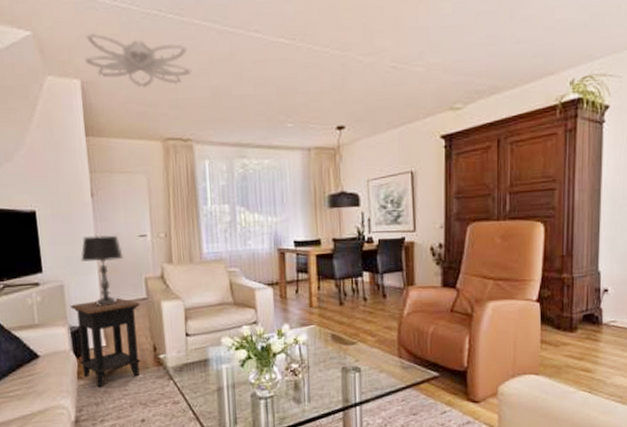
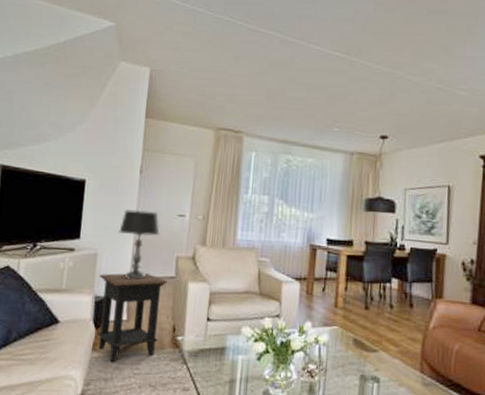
ceiling light fixture: present [84,33,192,88] -> none [156,30,252,82]

